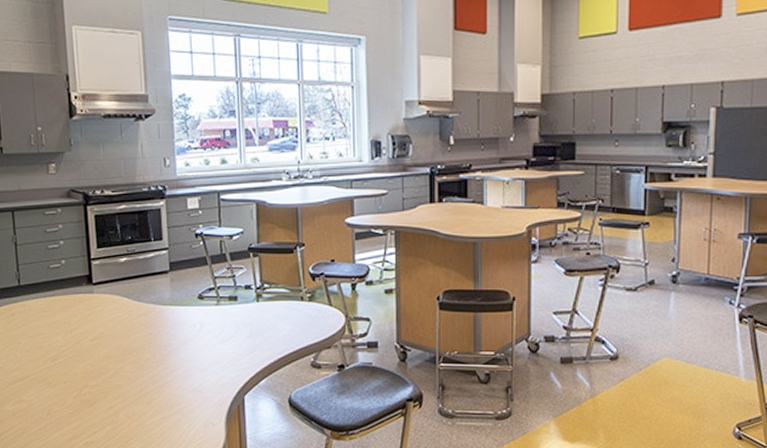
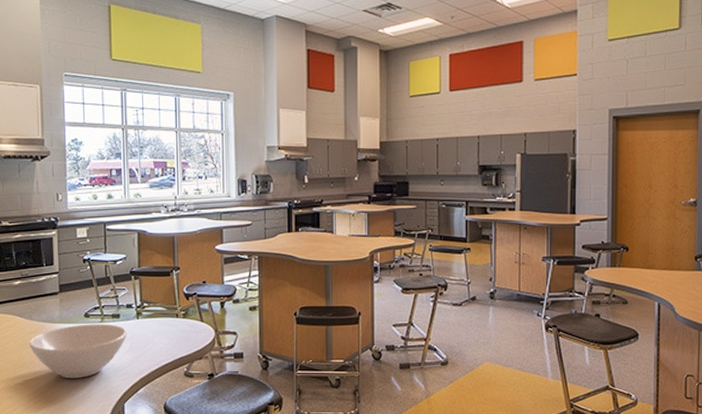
bowl: none [138,307,247,367] -> present [29,324,128,378]

